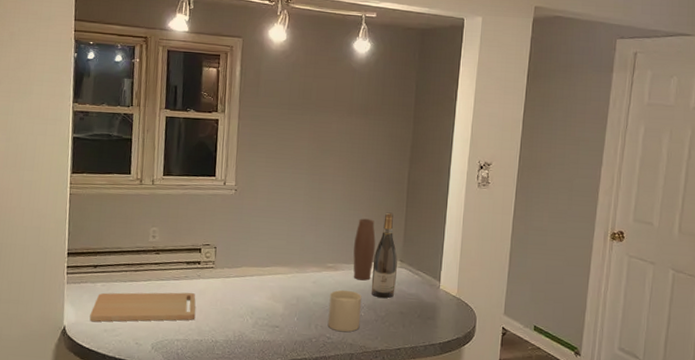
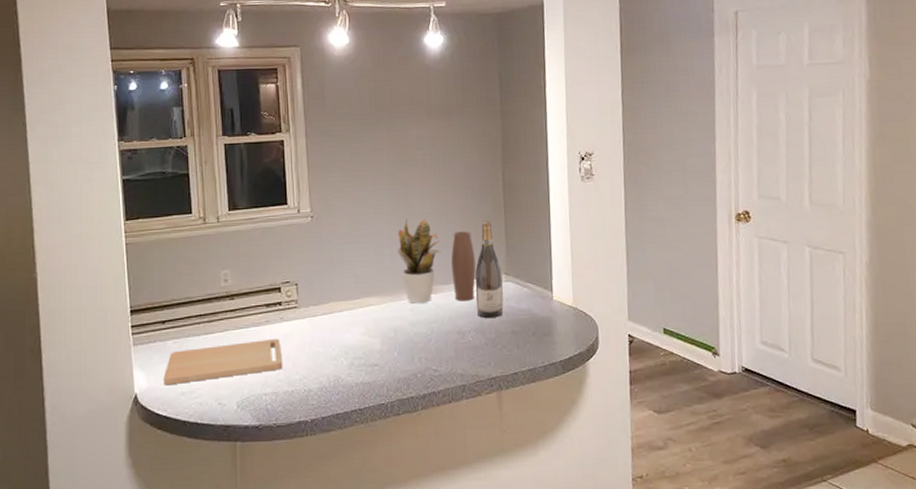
potted plant: none [307,201,346,279] -> present [397,218,441,305]
mug: present [327,289,362,332] -> none [431,314,469,362]

